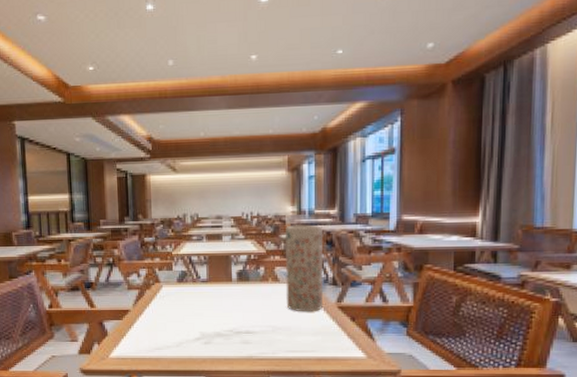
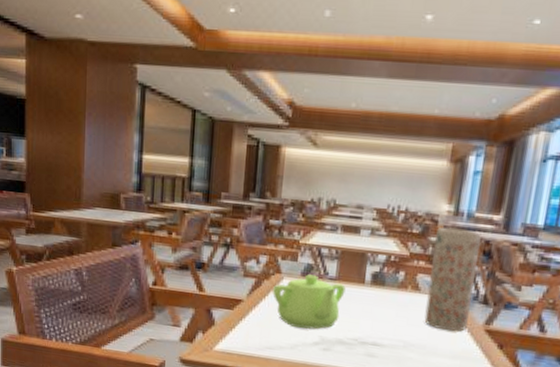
teapot: none [155,280,216,328] -> present [272,274,346,329]

